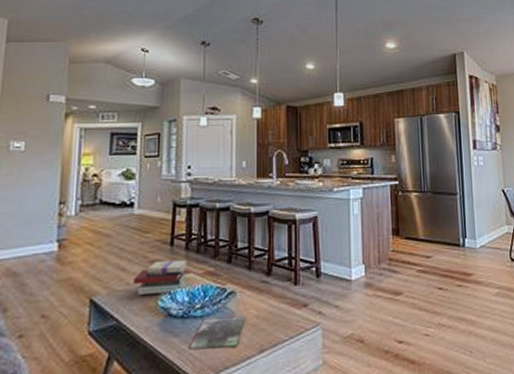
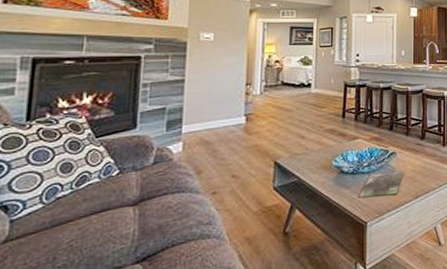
books: present [133,260,188,295] -> none [311,129,357,157]

